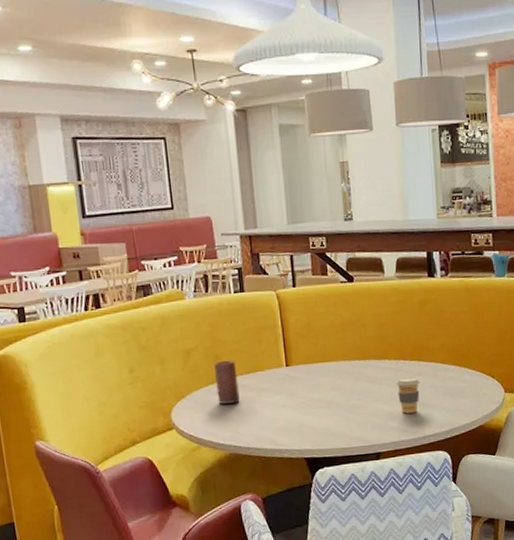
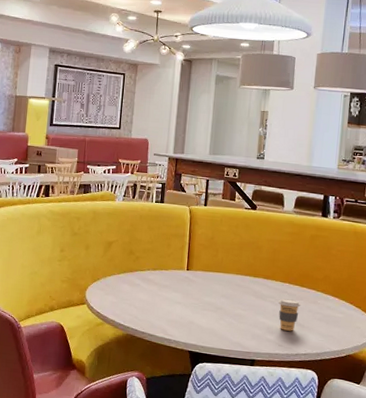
candle: present [214,360,240,404] -> none [125,255,146,293]

